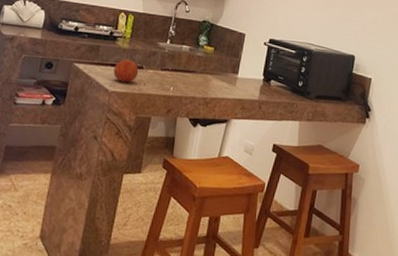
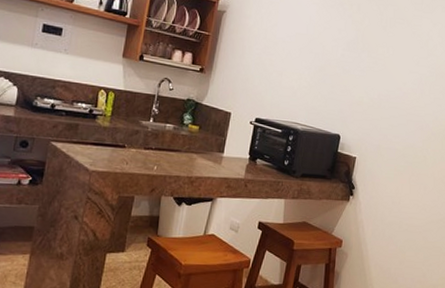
fruit: present [113,58,139,83] -> none [93,137,121,162]

